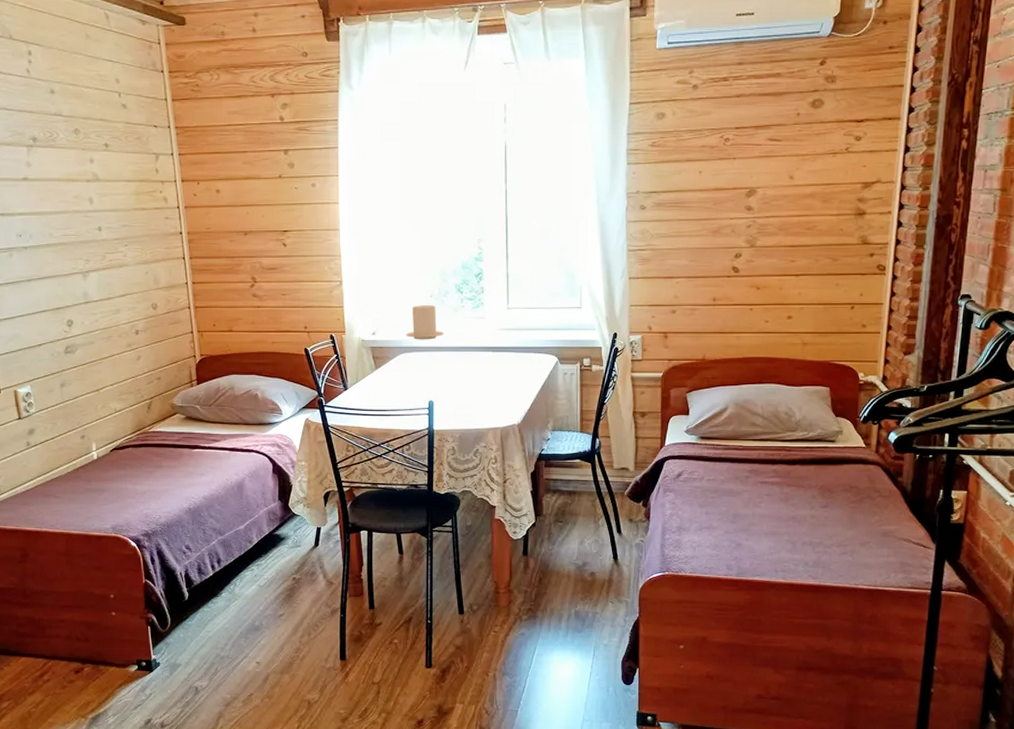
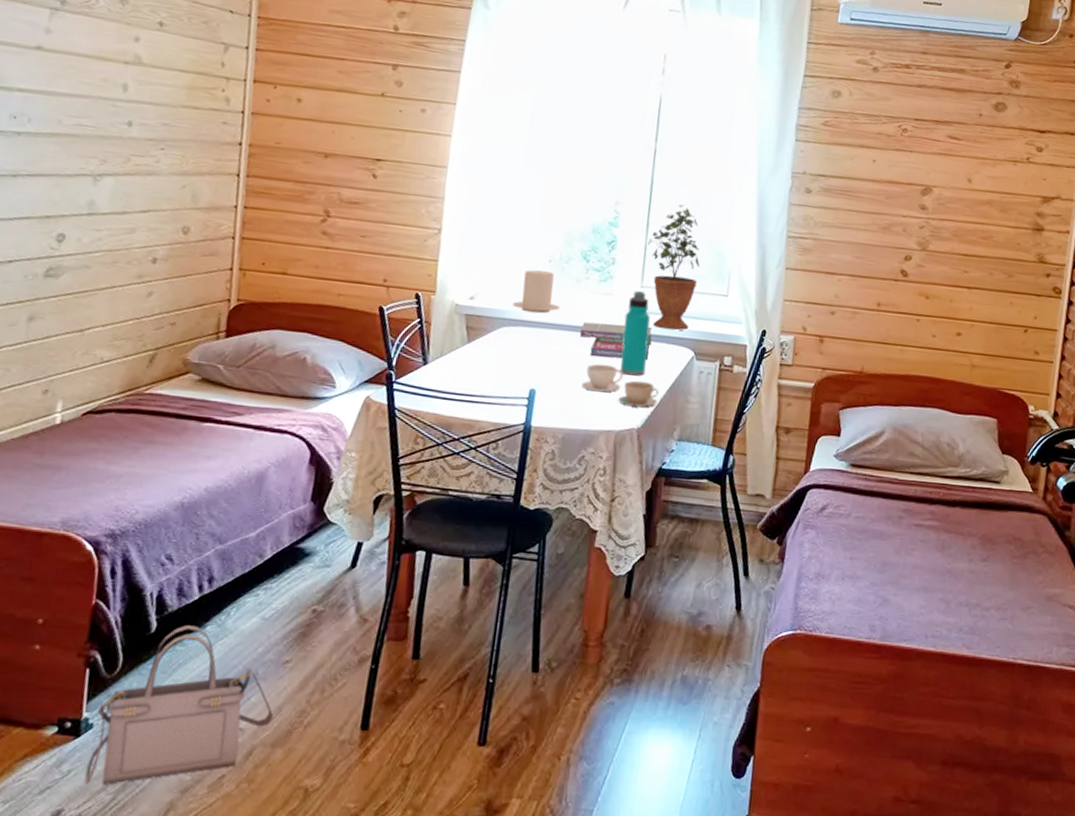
handbag: none [161,594,278,703] -> present [85,625,273,785]
books: none [462,340,522,369] -> present [579,322,652,360]
teacup: none [469,375,501,398] -> present [581,363,623,393]
water bottle: none [497,312,520,382] -> present [620,291,650,376]
teacup: none [500,385,532,406] -> present [618,380,659,407]
potted plant: none [508,235,555,342] -> present [647,204,700,331]

